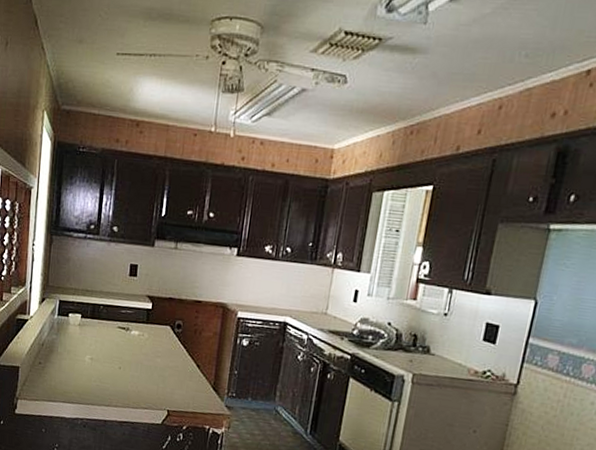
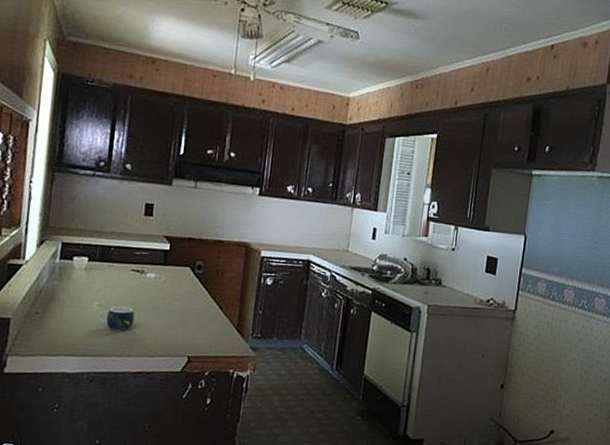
mug: none [89,360,121,383] -> present [97,306,135,331]

